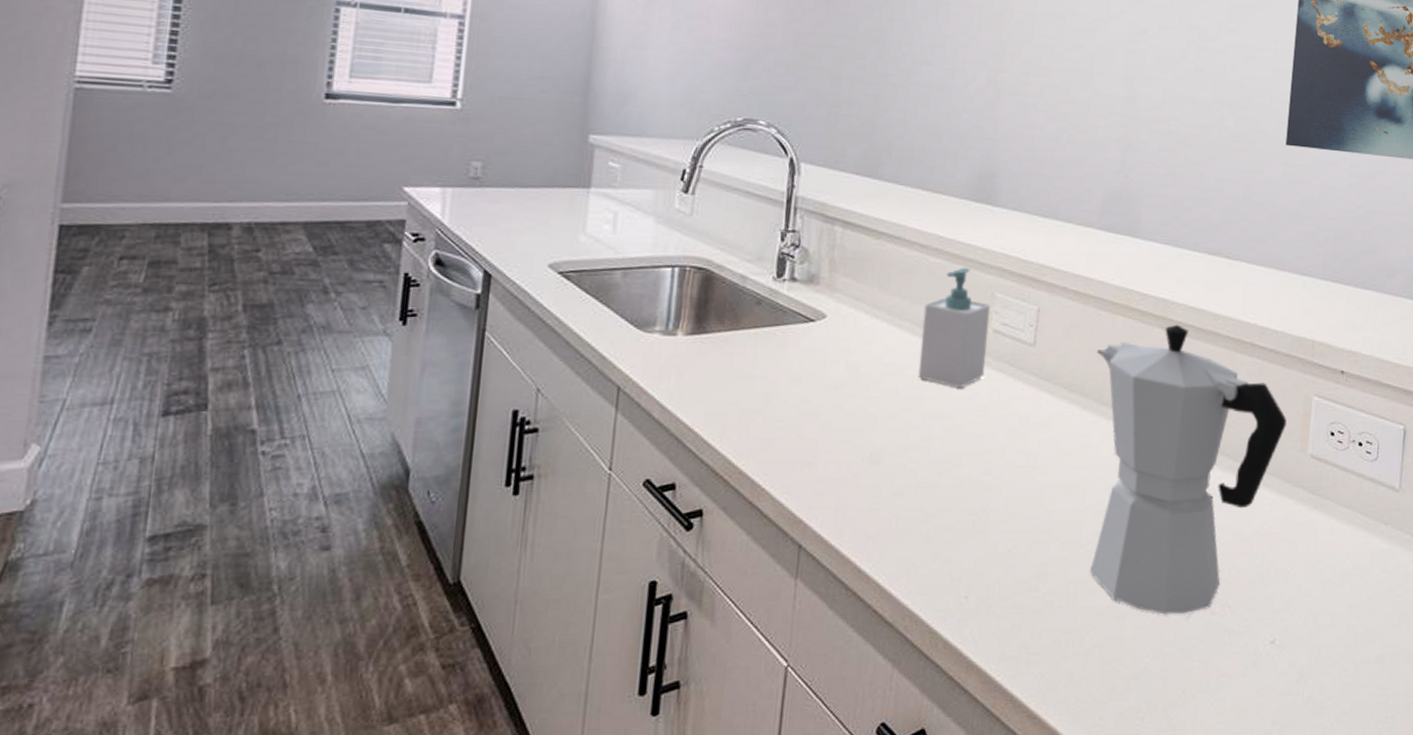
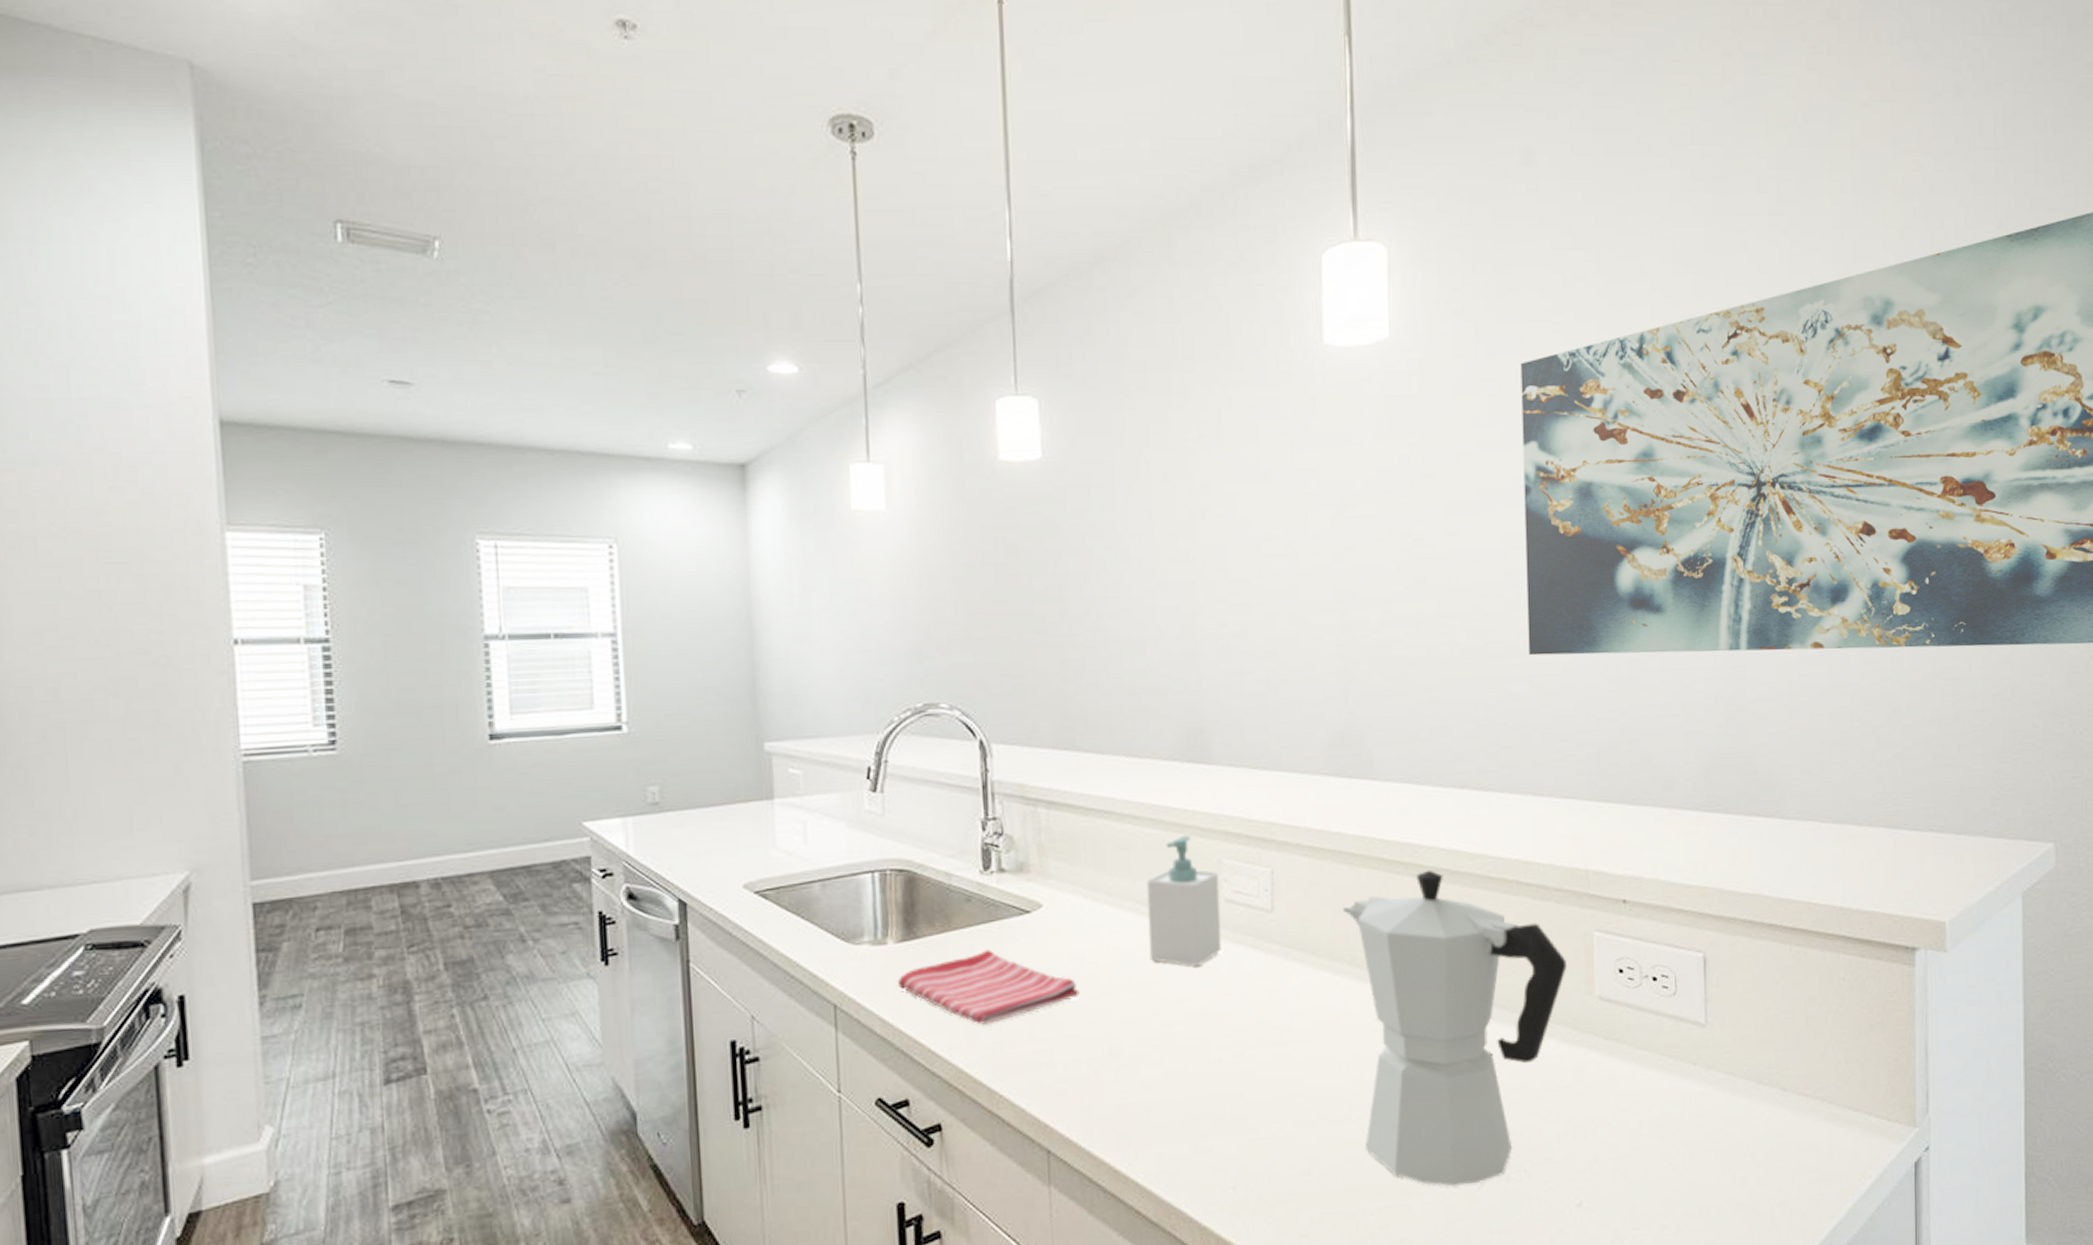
dish towel: none [681,351,850,422] -> present [897,949,1080,1026]

